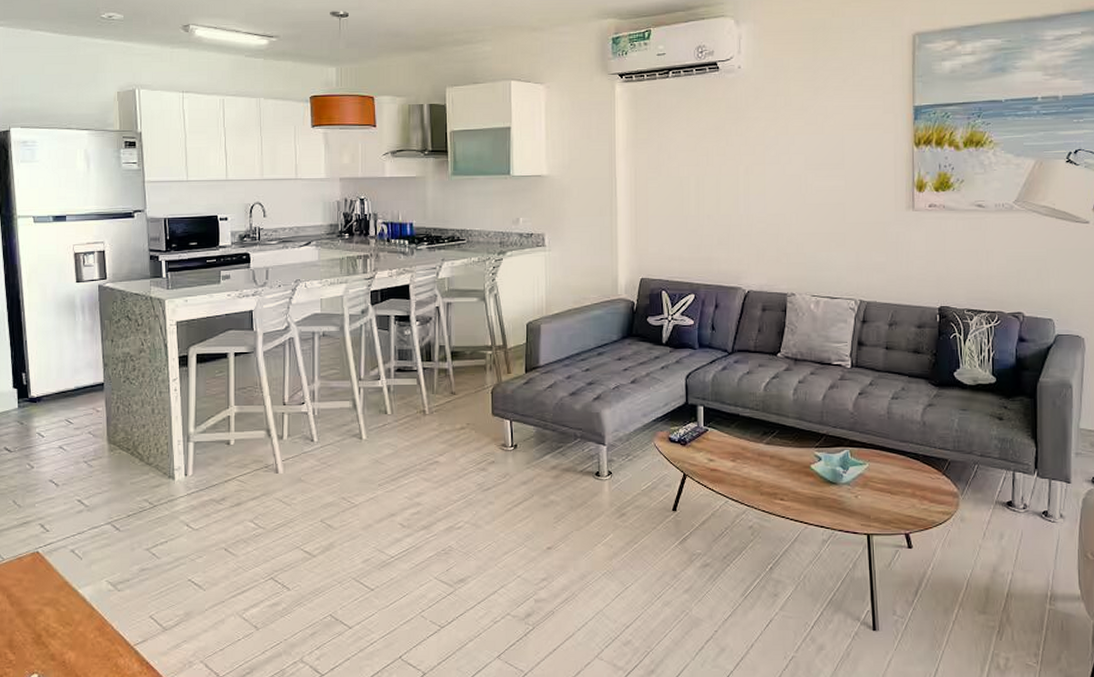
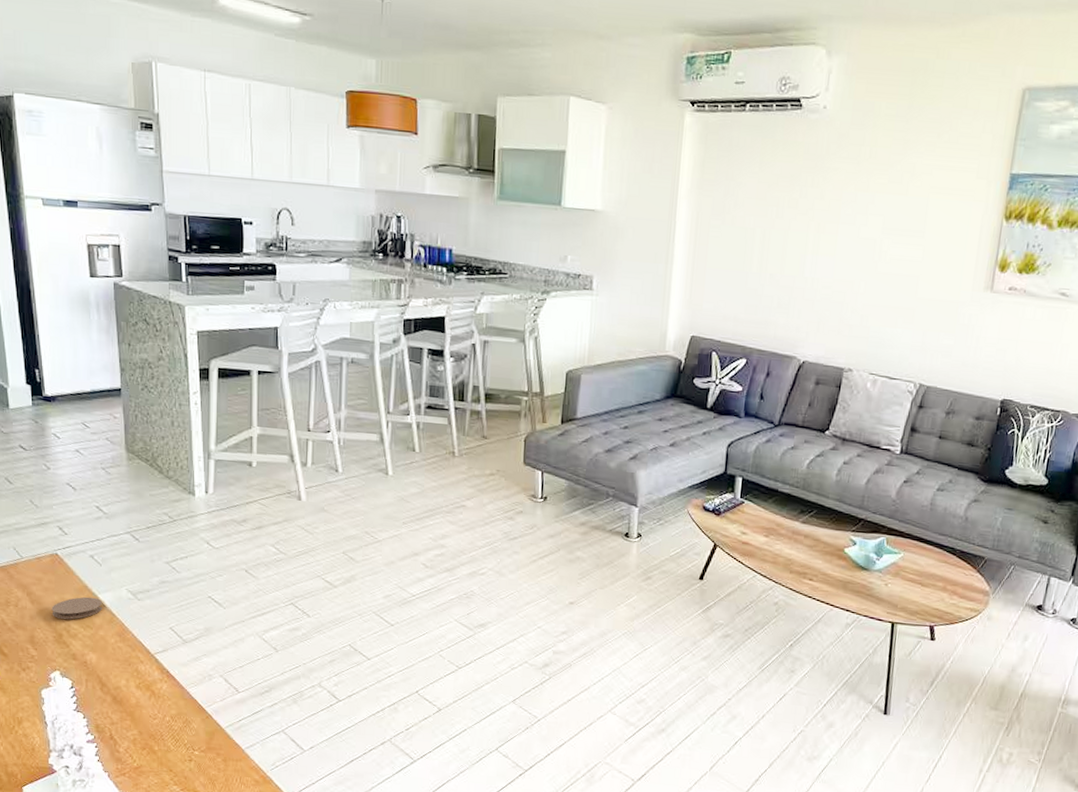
coaster: none [31,593,83,618] -> present [51,597,103,620]

